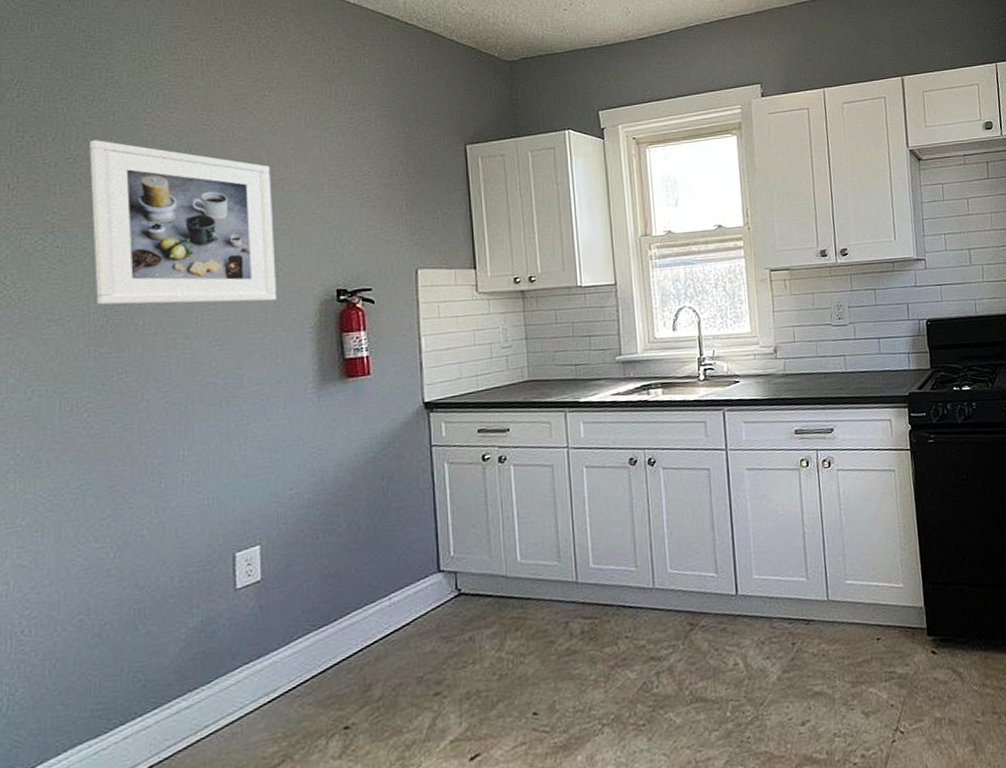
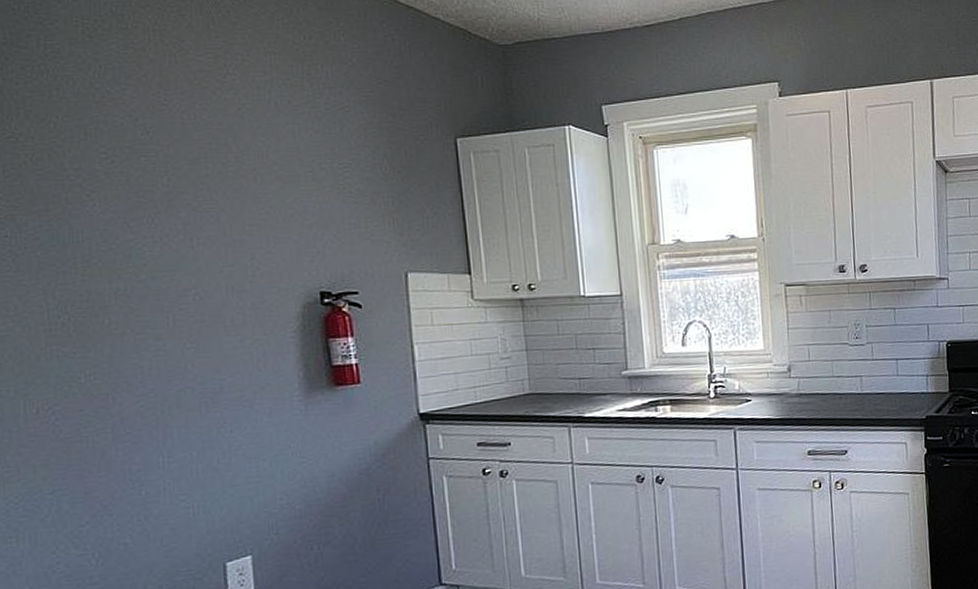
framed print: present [89,140,278,305] -> none [33,117,256,303]

